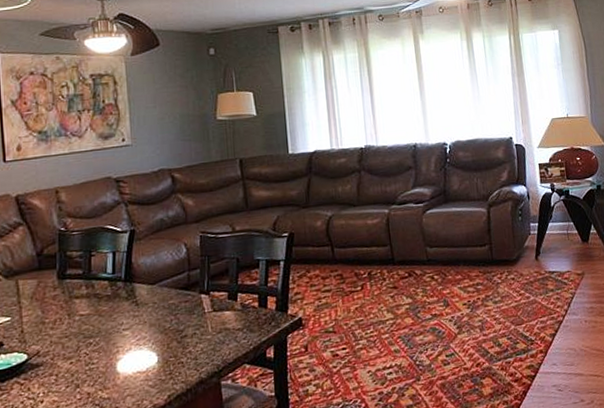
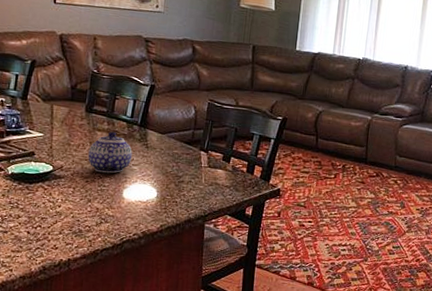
teapot: none [68,295,121,349] -> present [88,131,132,173]

